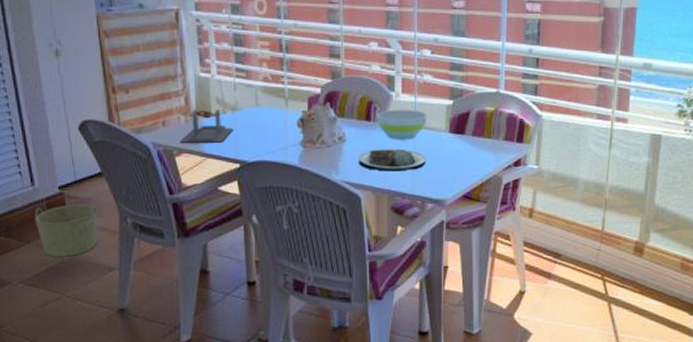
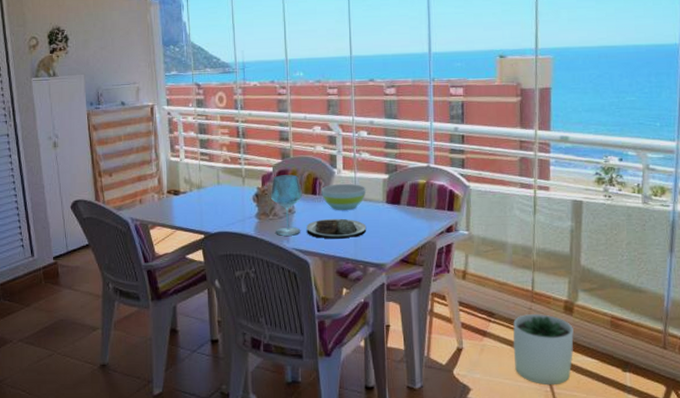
basket: present [35,204,97,257] -> none [33,272,85,319]
napkin holder: present [180,110,233,143] -> none [154,188,199,218]
wine glass: none [317,97,354,167] -> present [270,175,302,236]
planter: none [578,255,642,330] -> present [513,314,574,386]

